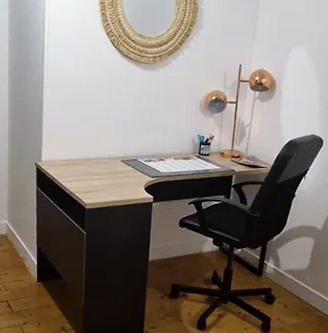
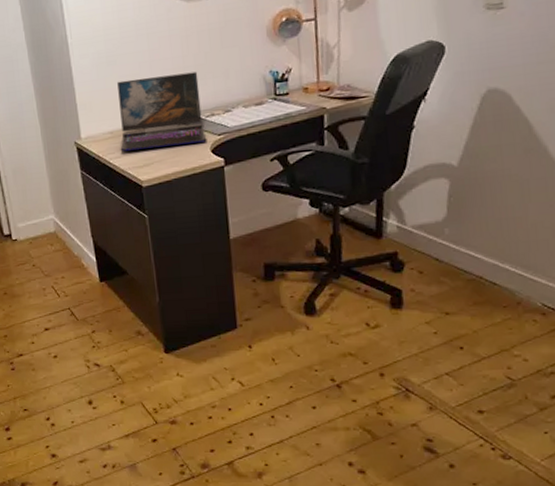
laptop: none [72,120,143,181] -> present [117,71,207,152]

